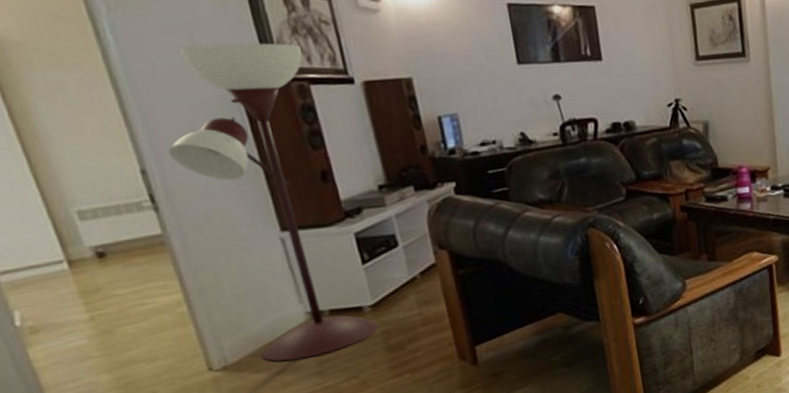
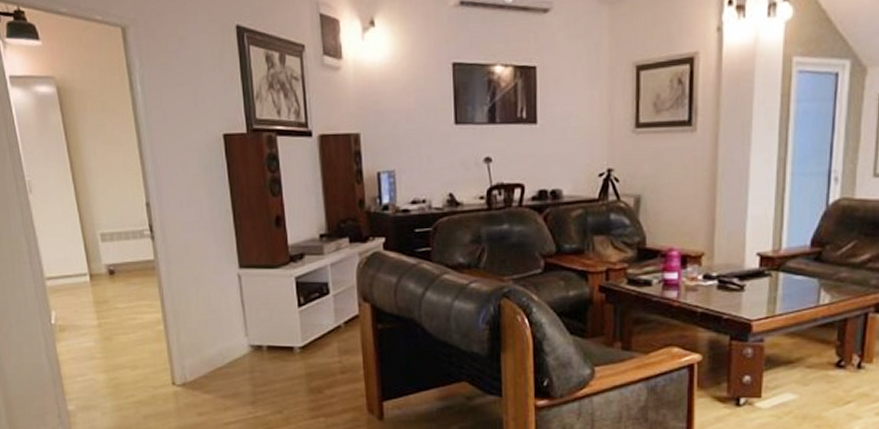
floor lamp: present [168,43,380,362] -> none [167,95,305,387]

